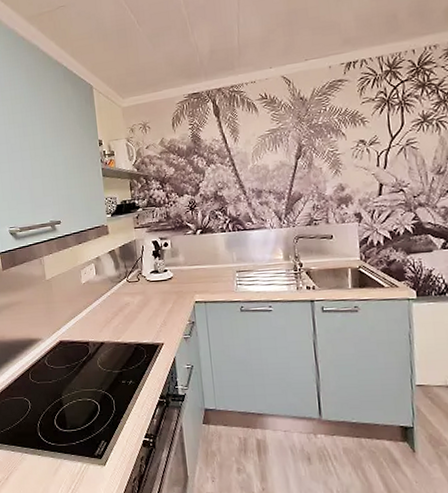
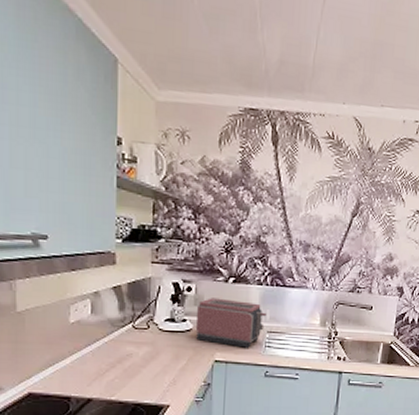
toaster: none [174,248,234,288] -> present [195,298,267,348]

